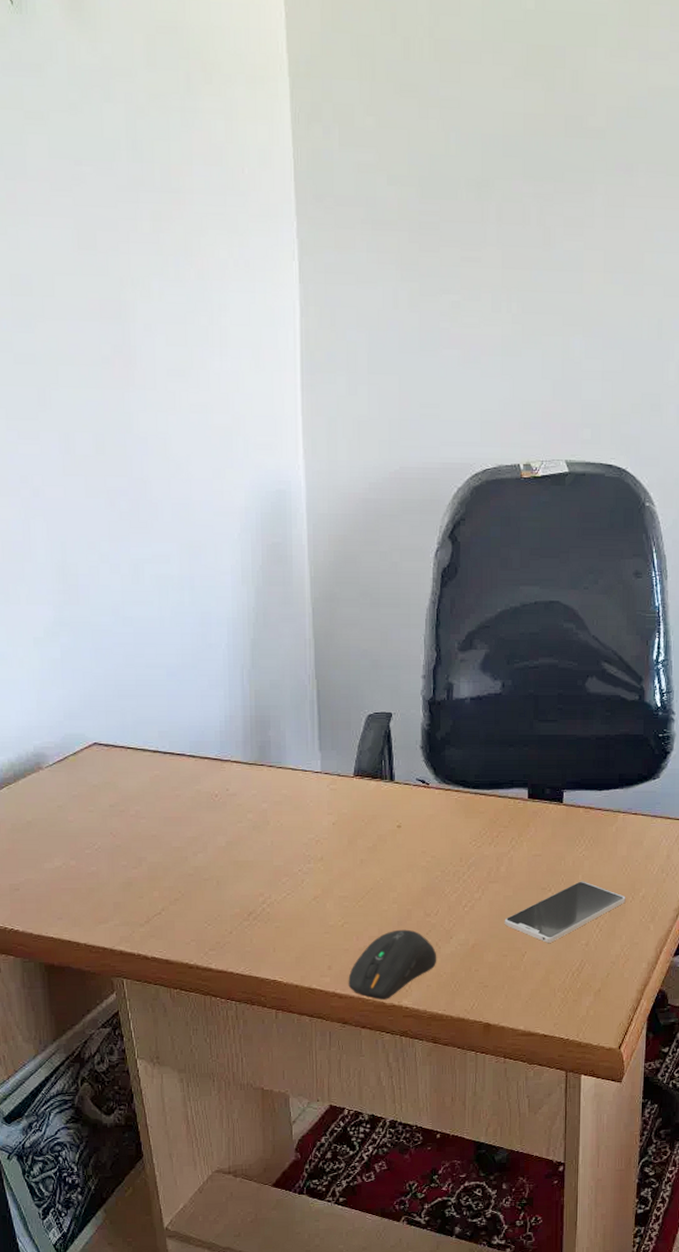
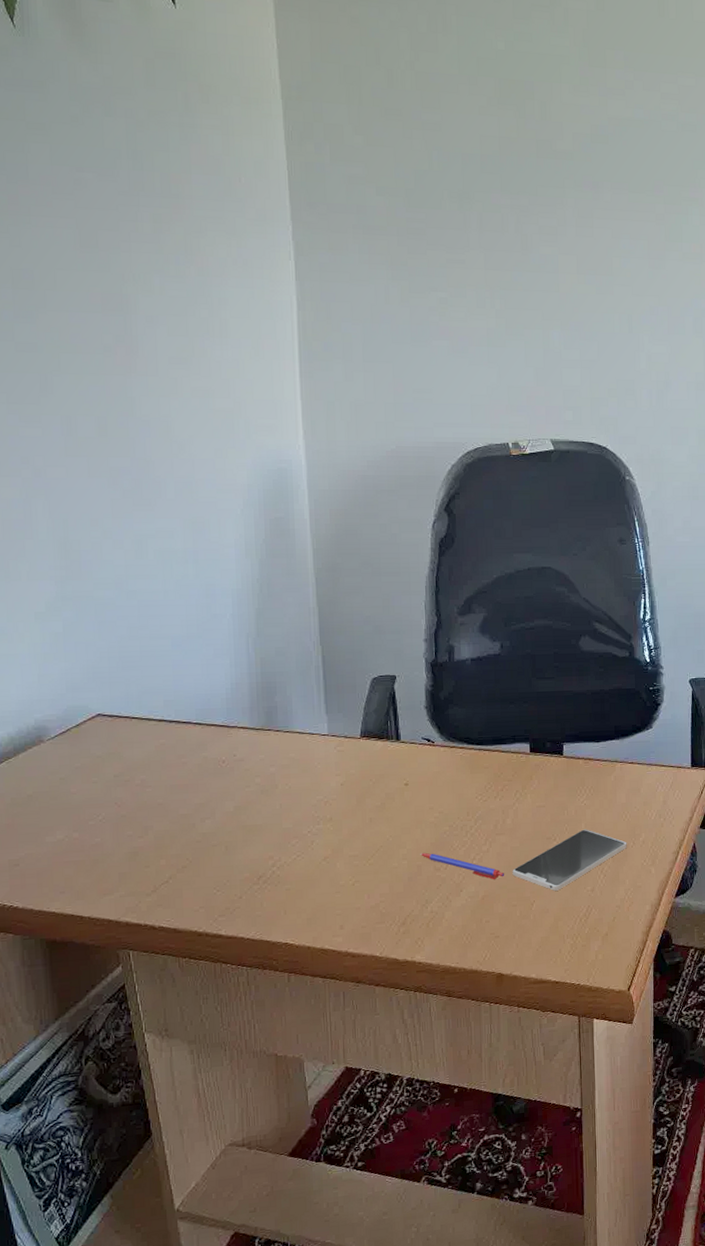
computer mouse: present [348,929,437,1000] -> none [360,885,448,957]
pen: none [410,897,496,929] -> present [420,852,504,880]

